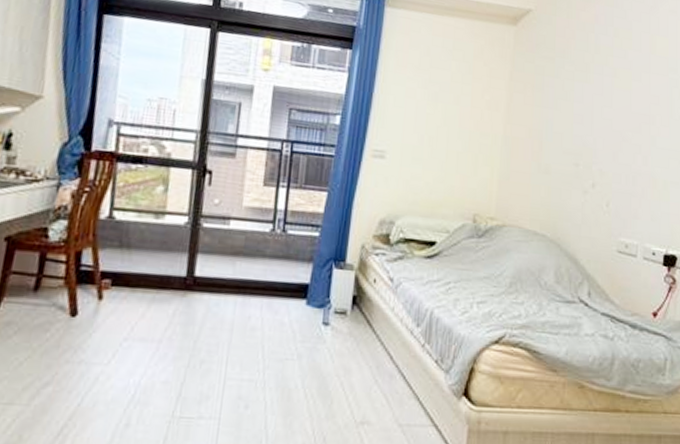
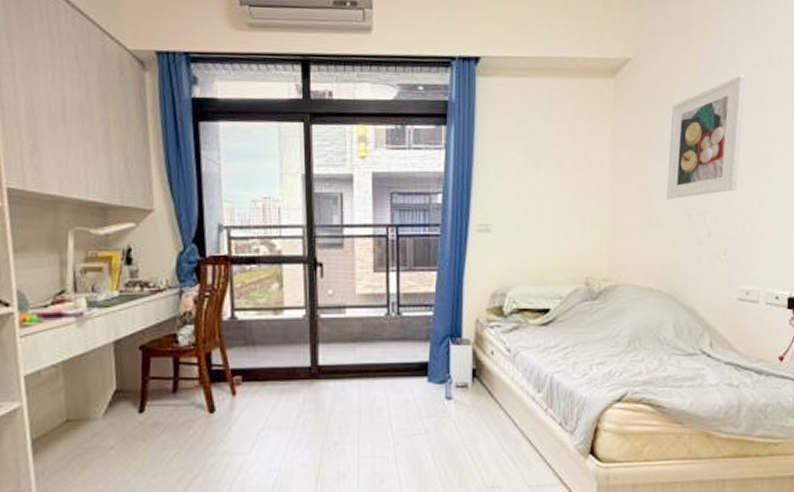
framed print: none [556,38,636,148] -> present [666,75,746,200]

